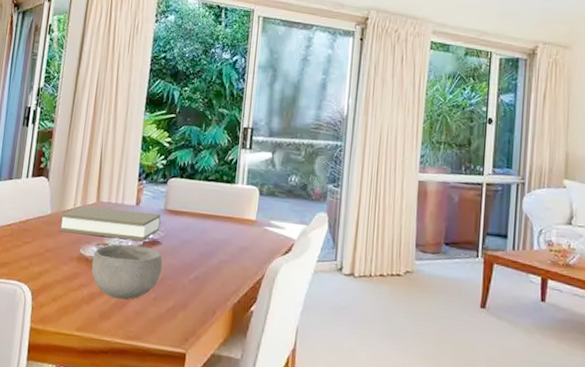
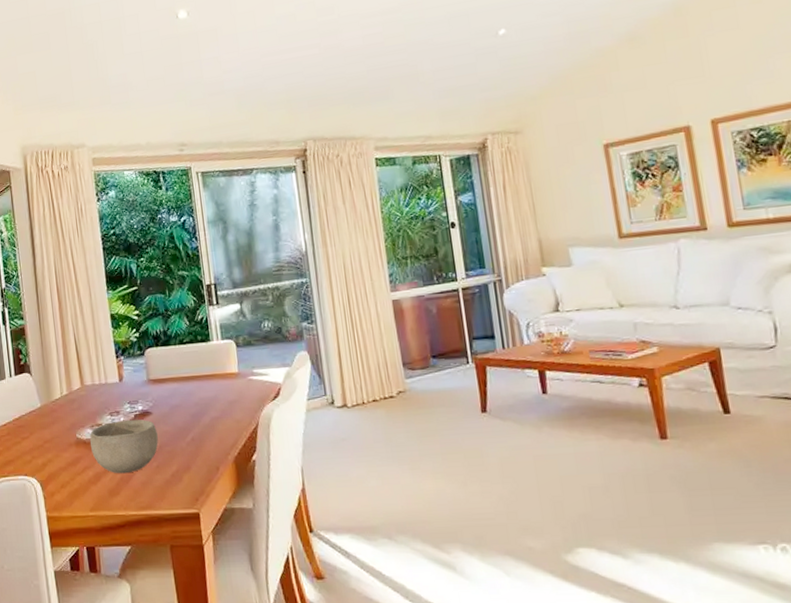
book: present [59,206,161,241] -> none [50,385,147,421]

